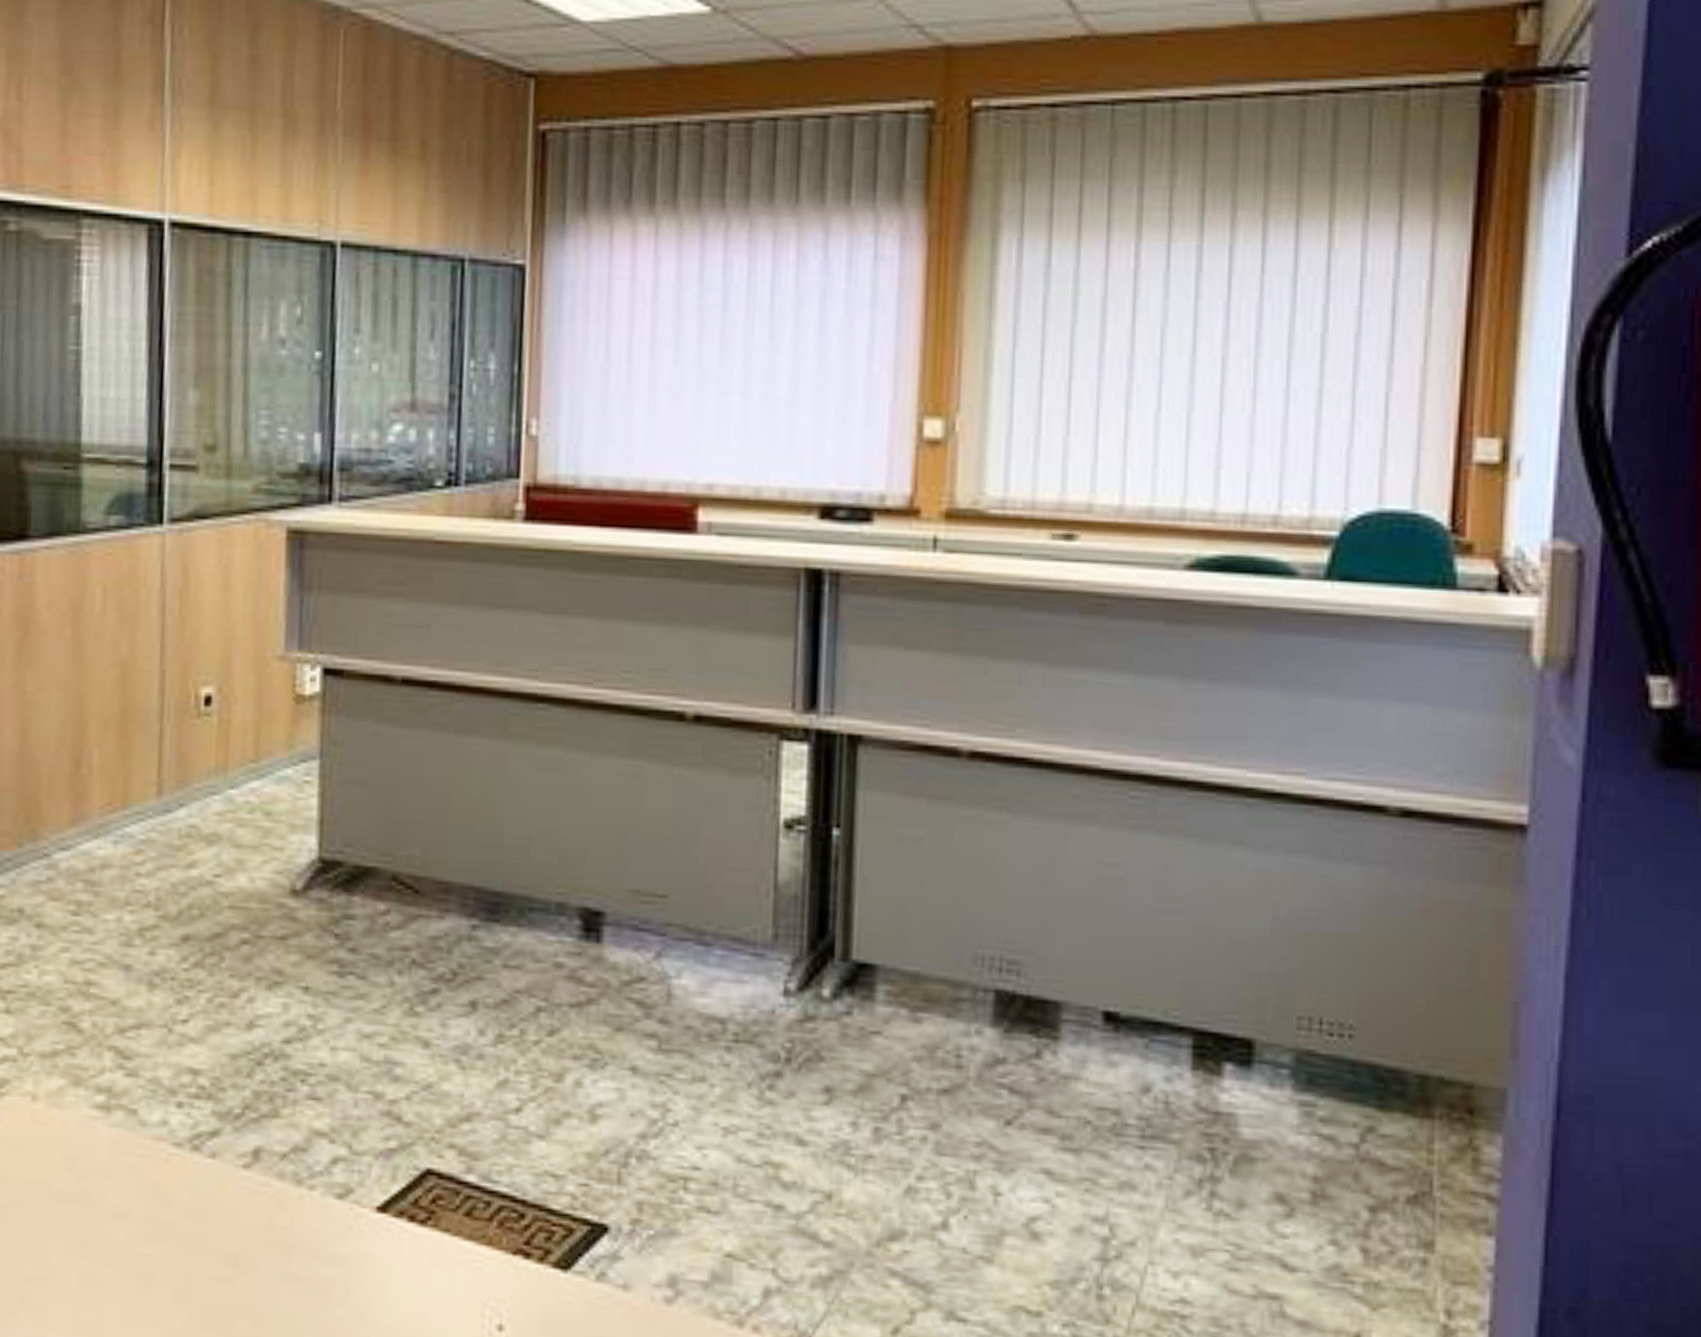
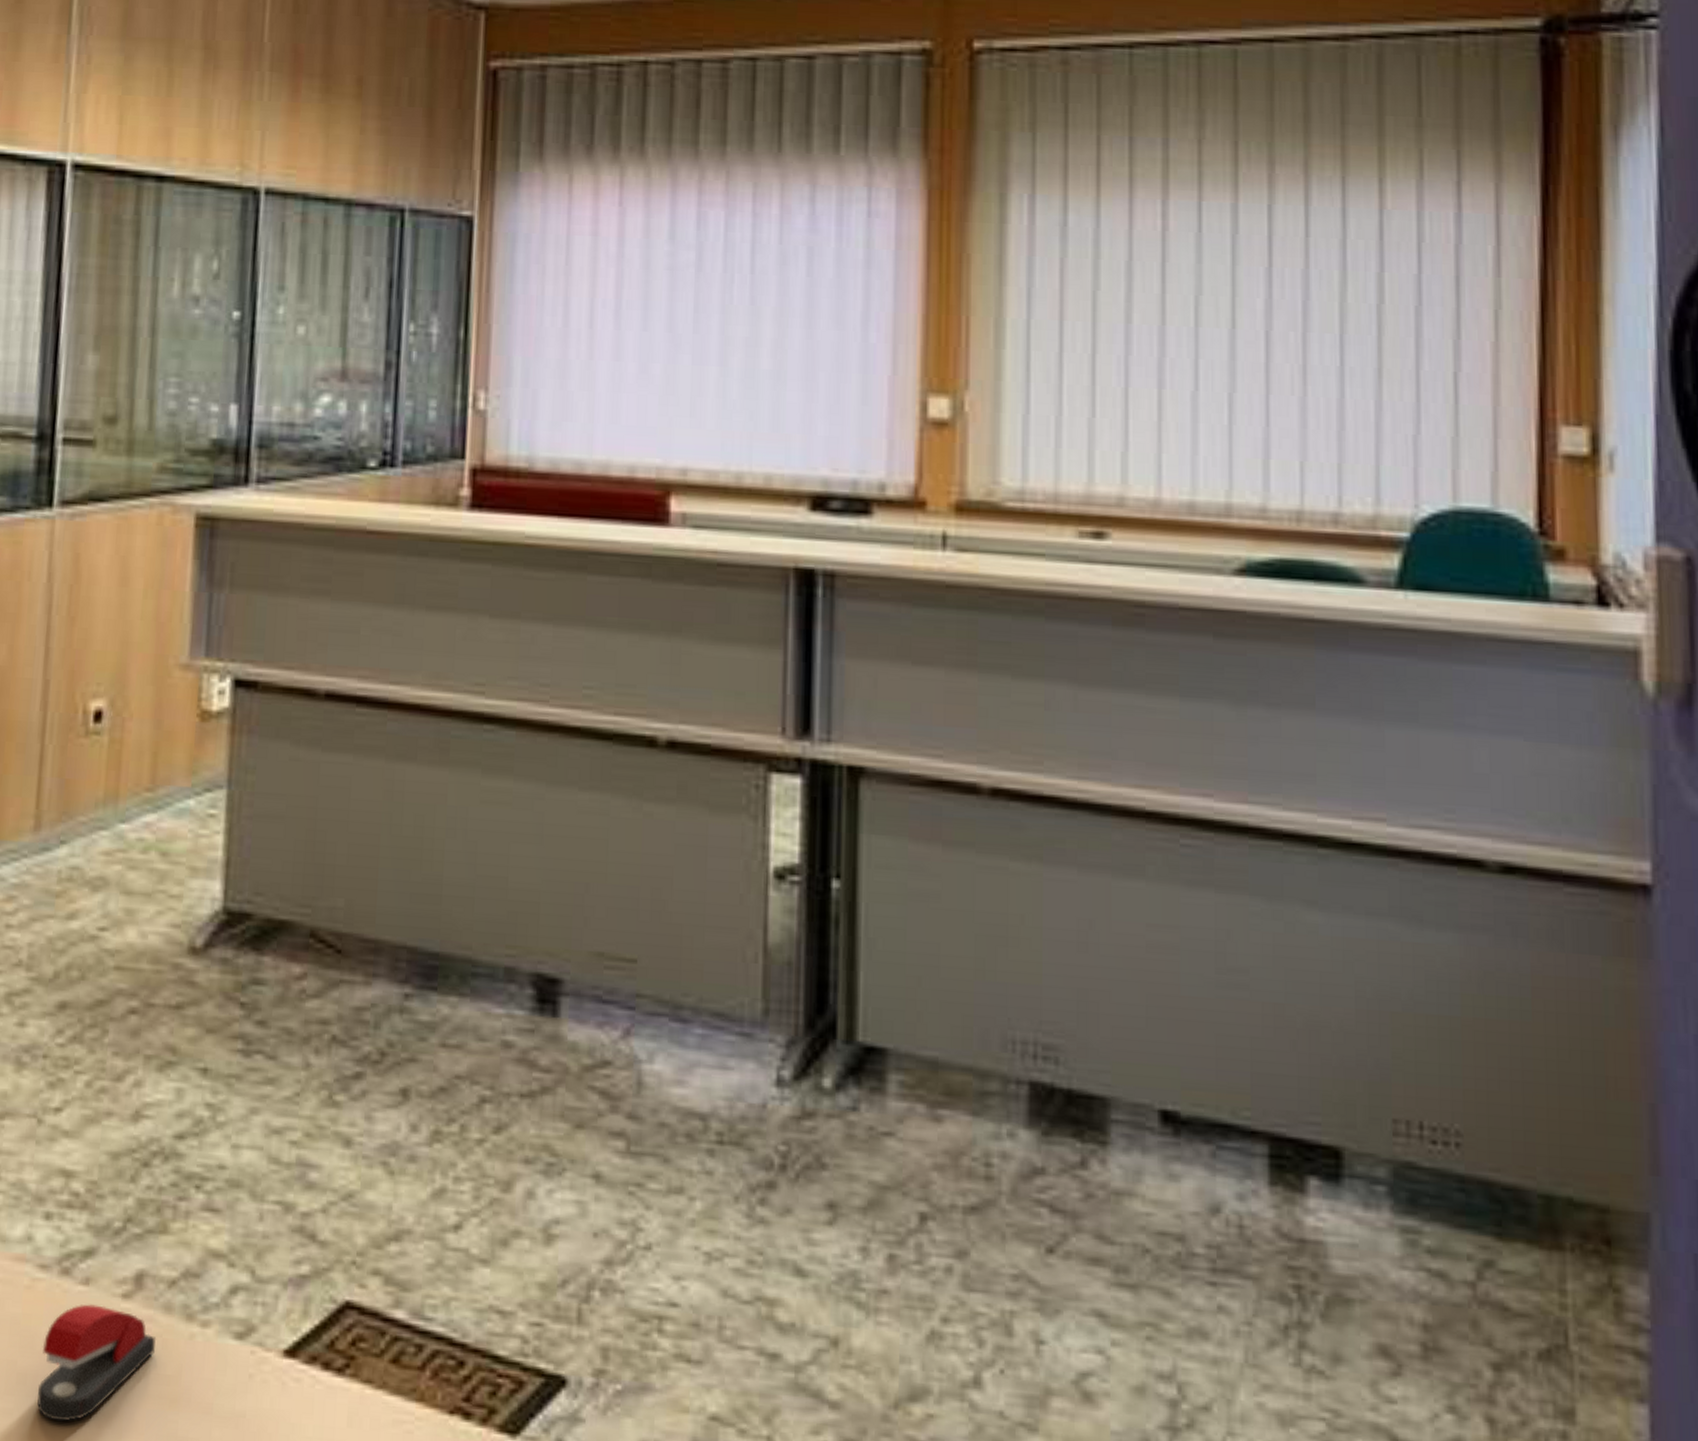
stapler: none [176,1173,272,1264] -> present [37,1304,157,1422]

